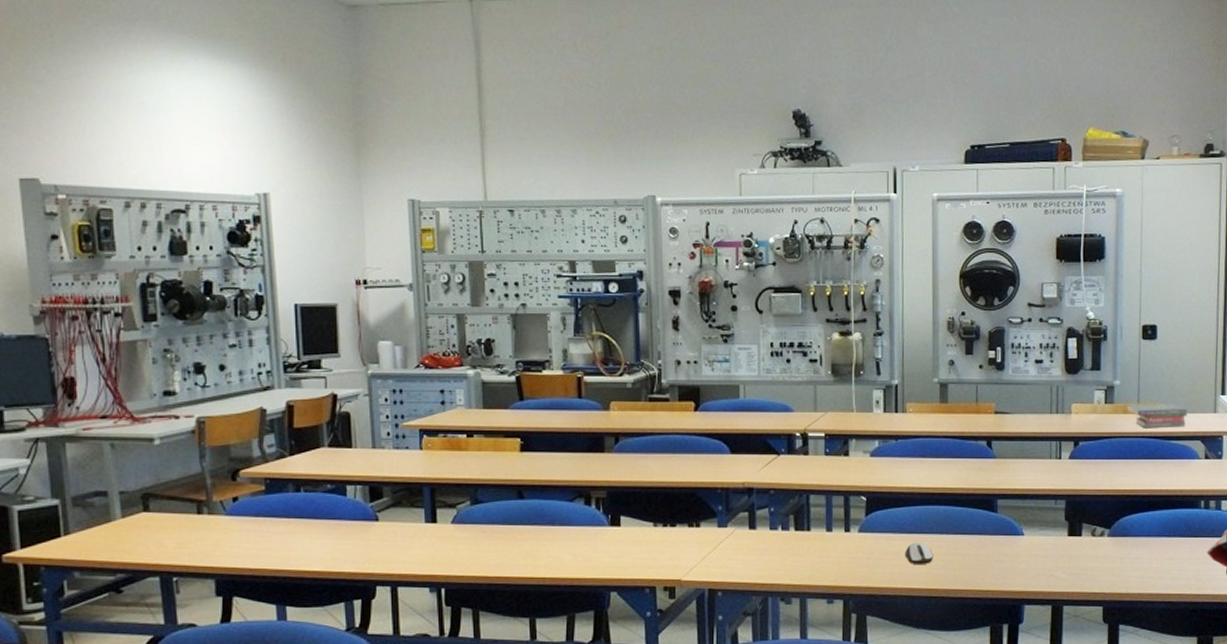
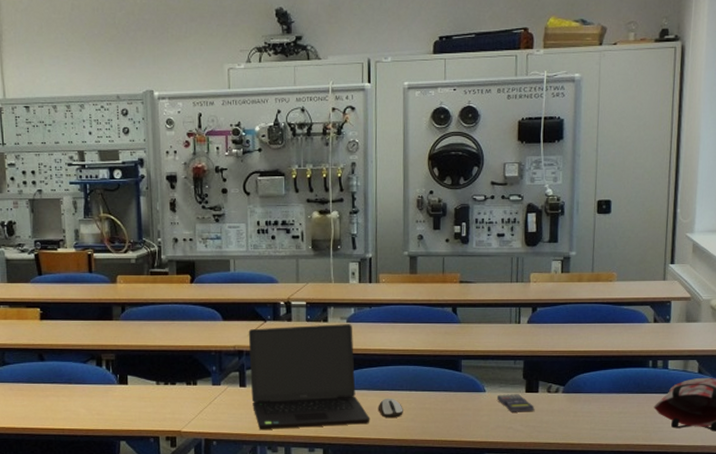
laptop: none [759,458,897,578] -> present [248,324,370,429]
calculator: none [1036,538,1079,558] -> present [496,394,535,412]
books: present [1127,403,1188,429] -> none [582,271,639,295]

